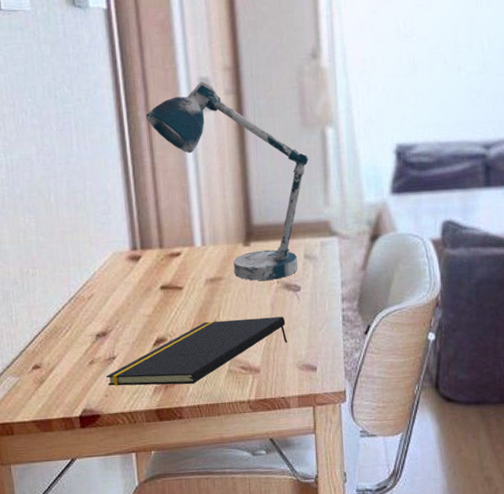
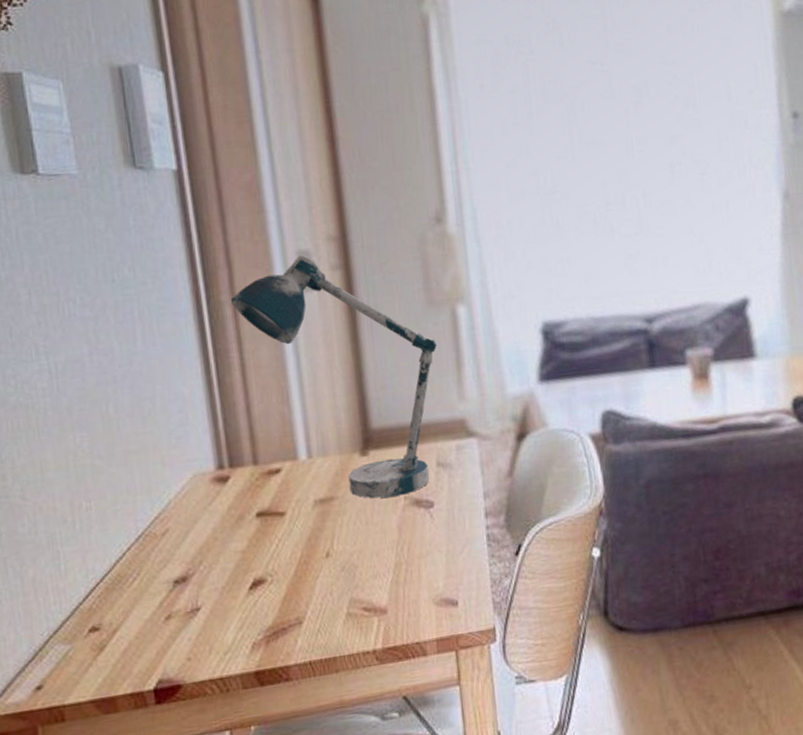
notepad: present [106,316,288,386] -> none [188,540,421,646]

